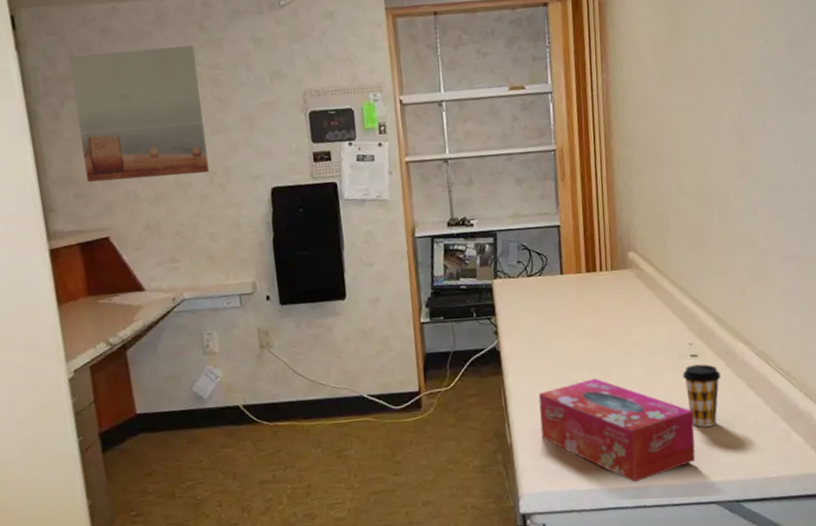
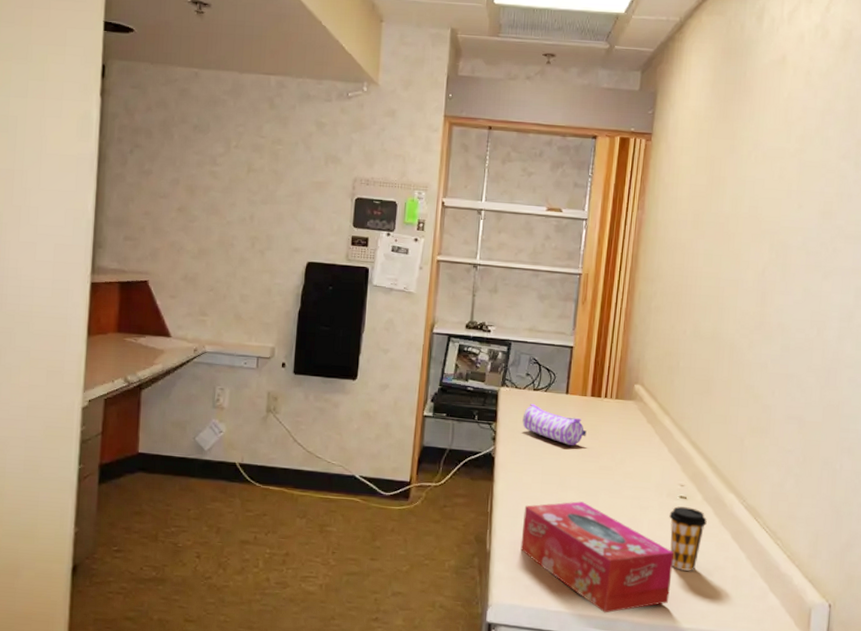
wall art: present [68,45,210,183] -> none [139,110,262,238]
pencil case: none [521,290,588,326] -> present [522,404,587,446]

